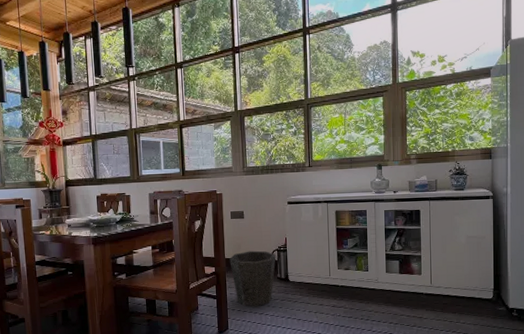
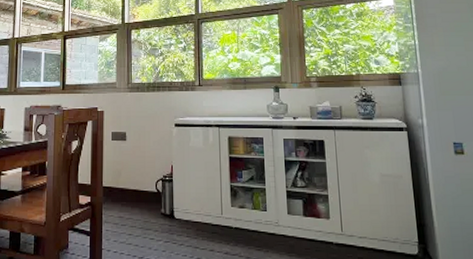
waste bin: present [229,250,276,307] -> none [108,179,161,248]

